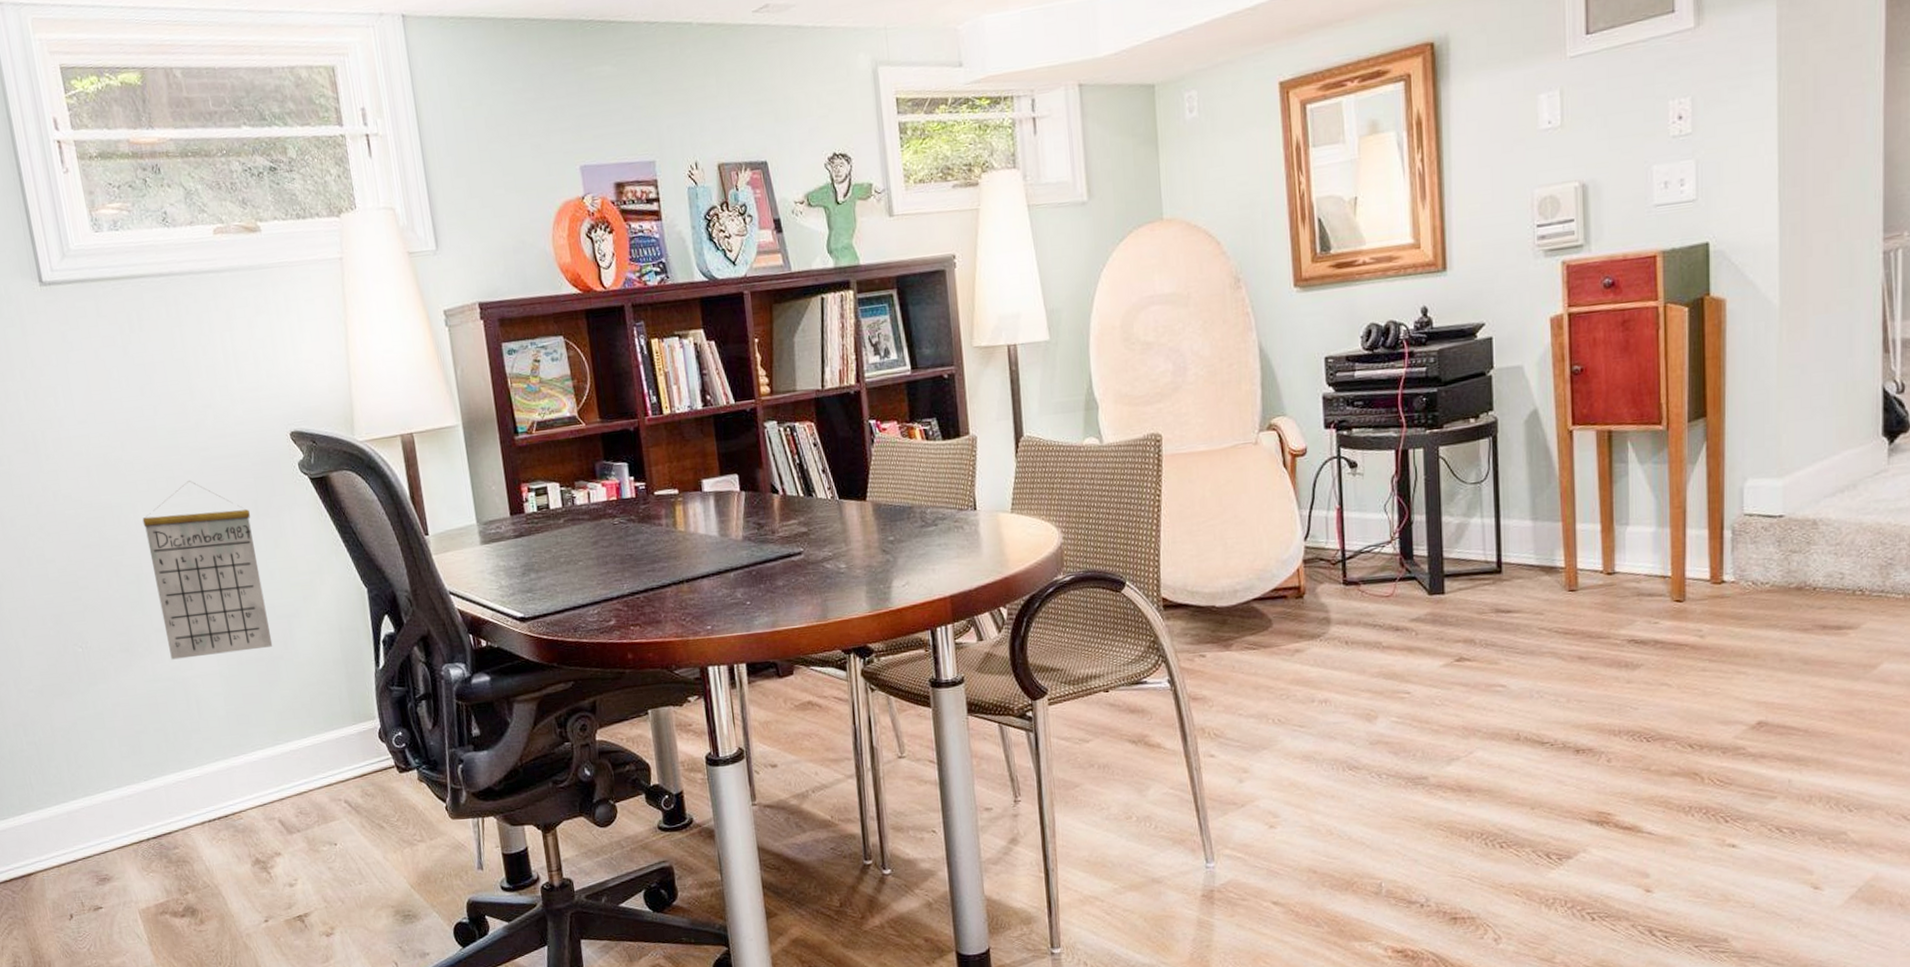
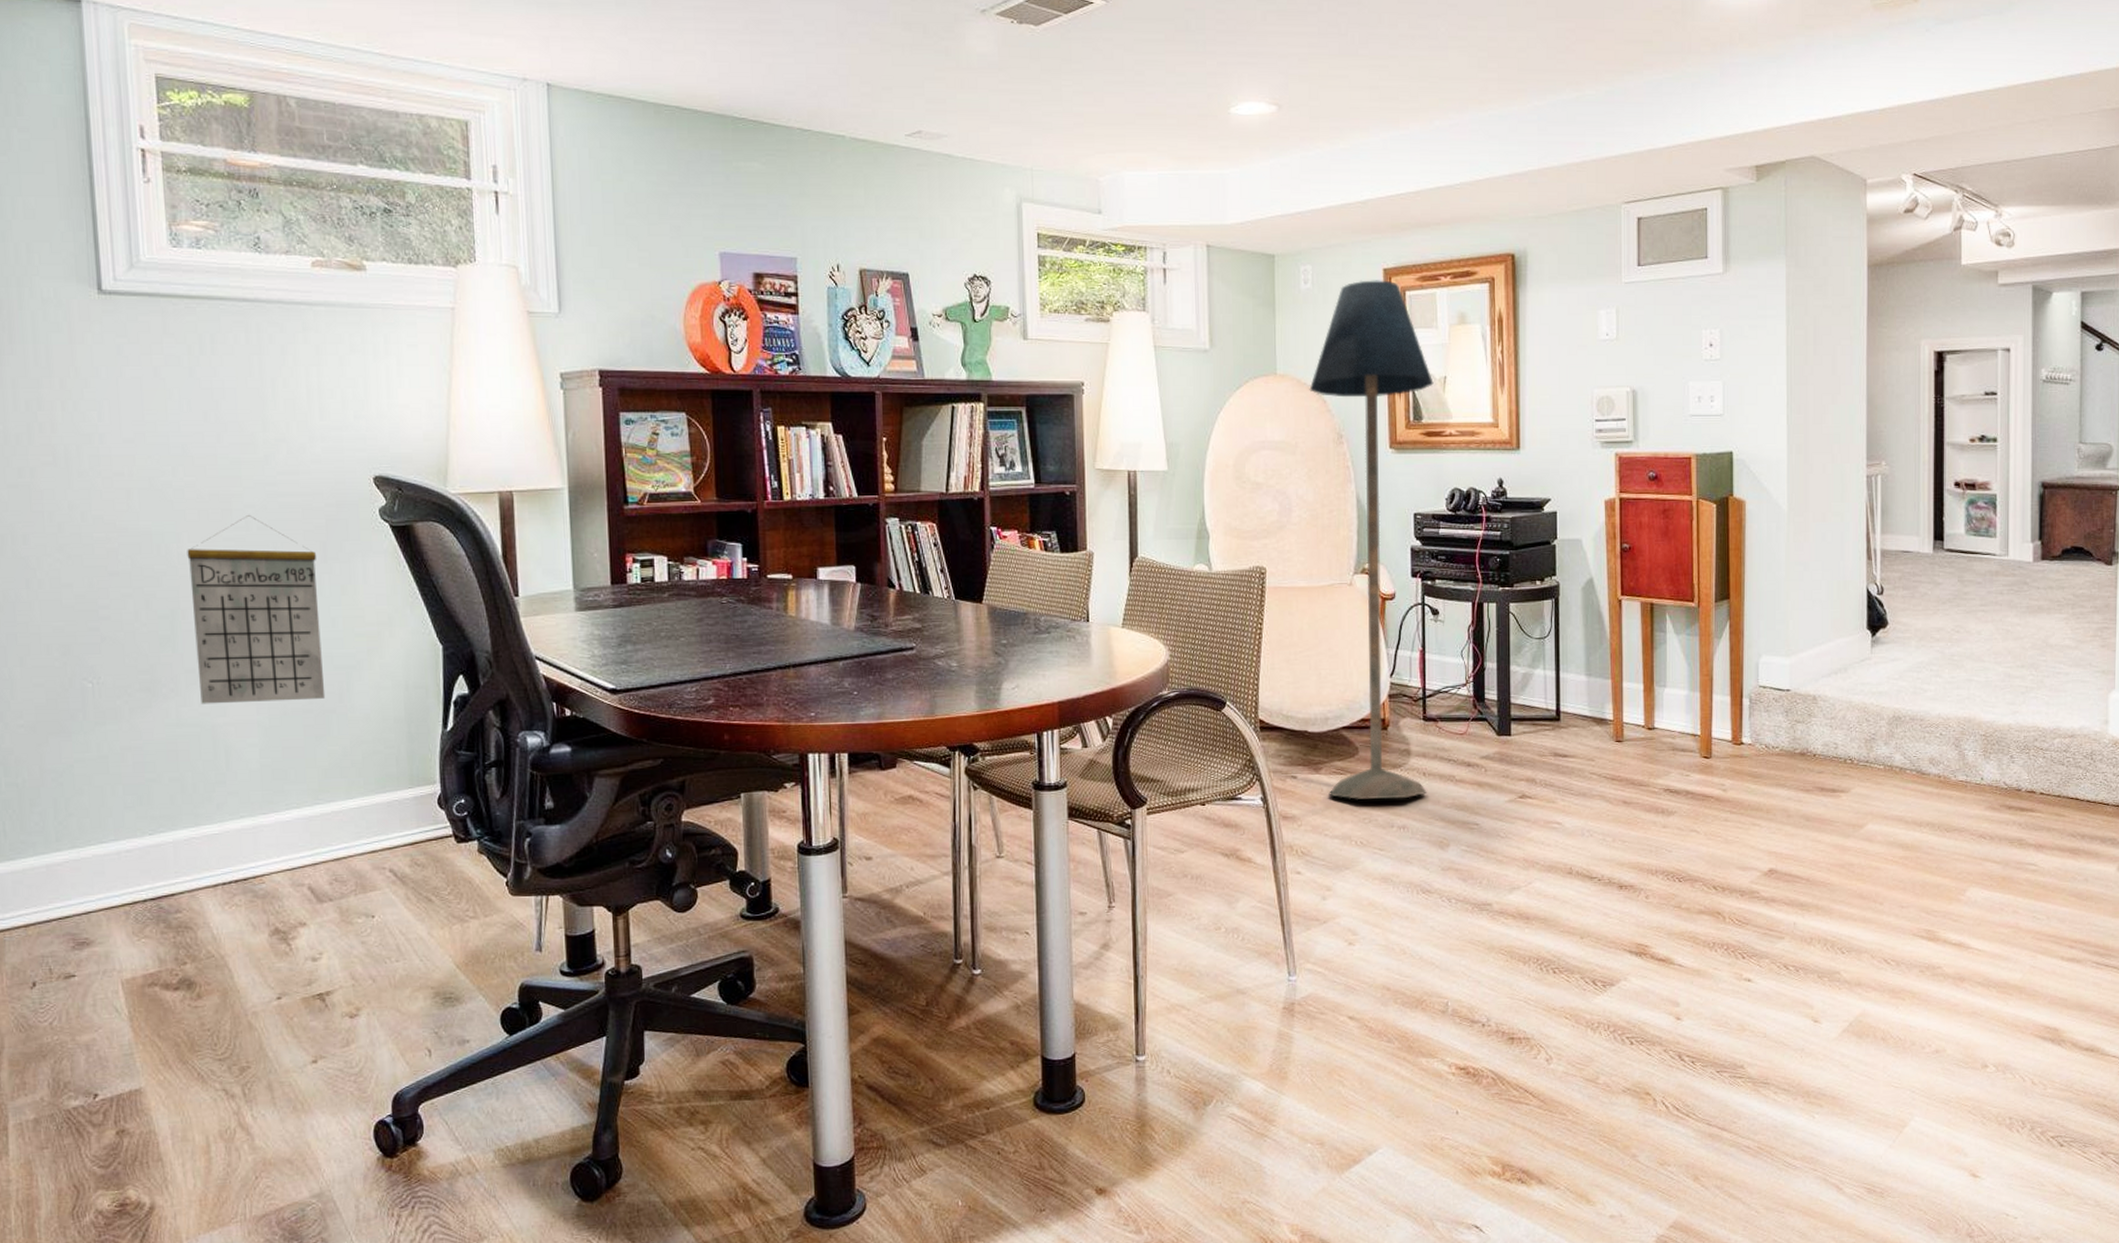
floor lamp: none [1200,94,1350,676] -> present [1309,280,1434,800]

